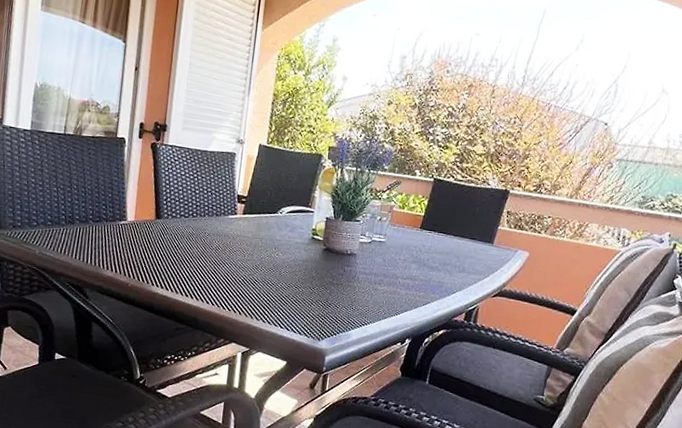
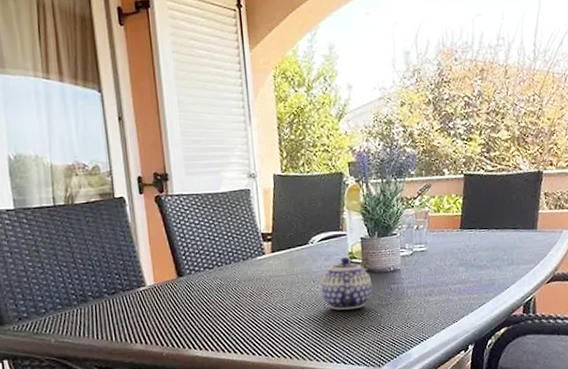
teapot: none [279,232,328,282] -> present [321,257,372,310]

